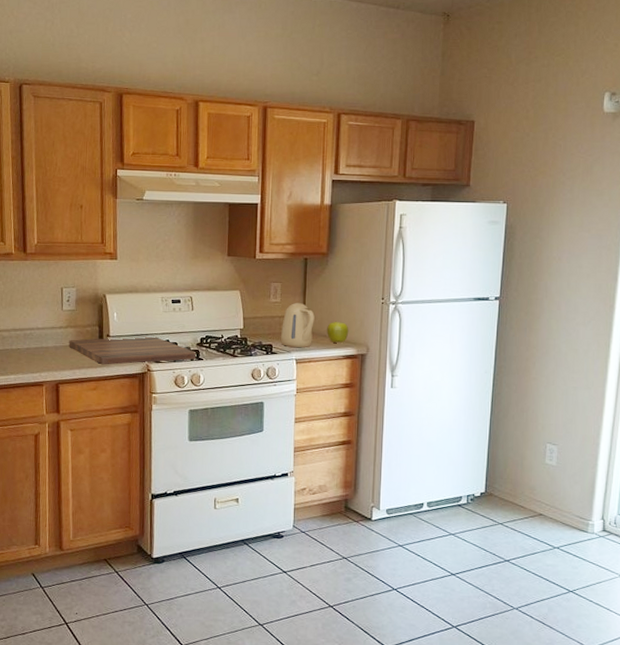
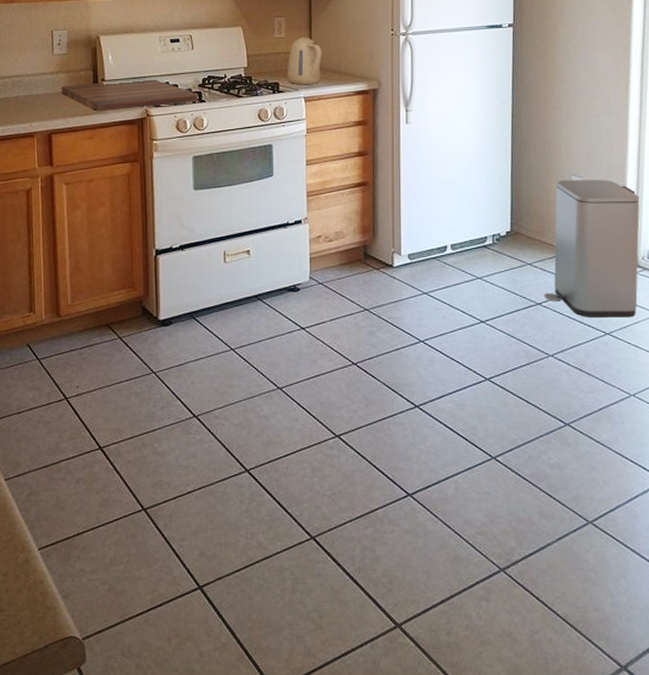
fruit: present [327,321,349,343] -> none [335,55,359,78]
pedal bin: none [512,446,611,578] -> present [544,180,640,318]

